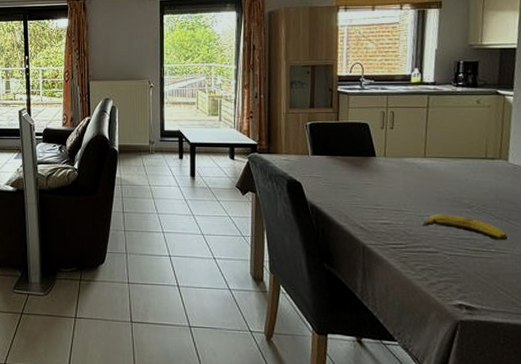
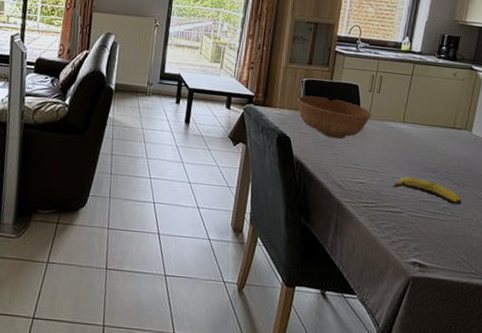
bowl: none [302,139,387,181] -> present [296,95,371,139]

